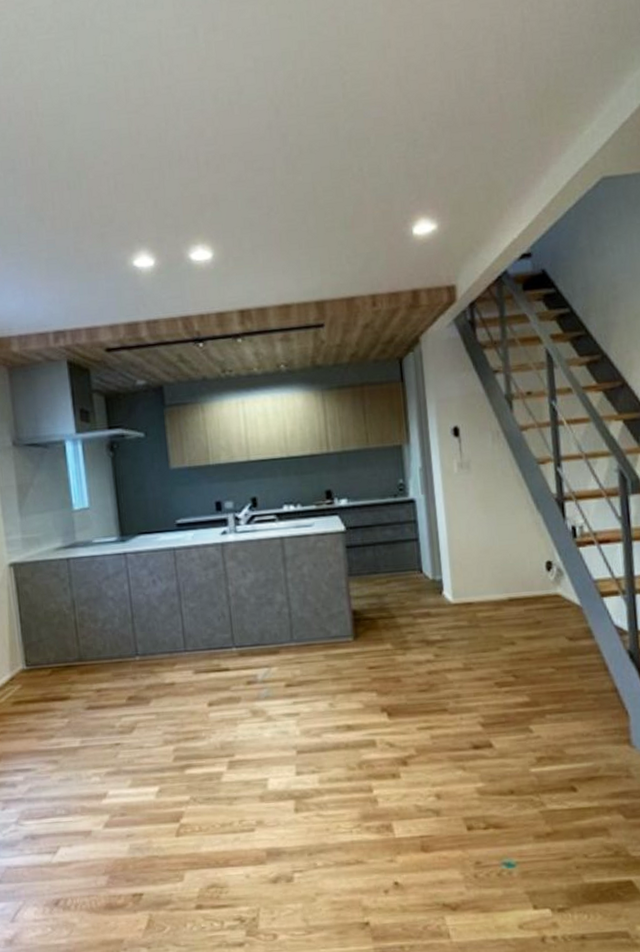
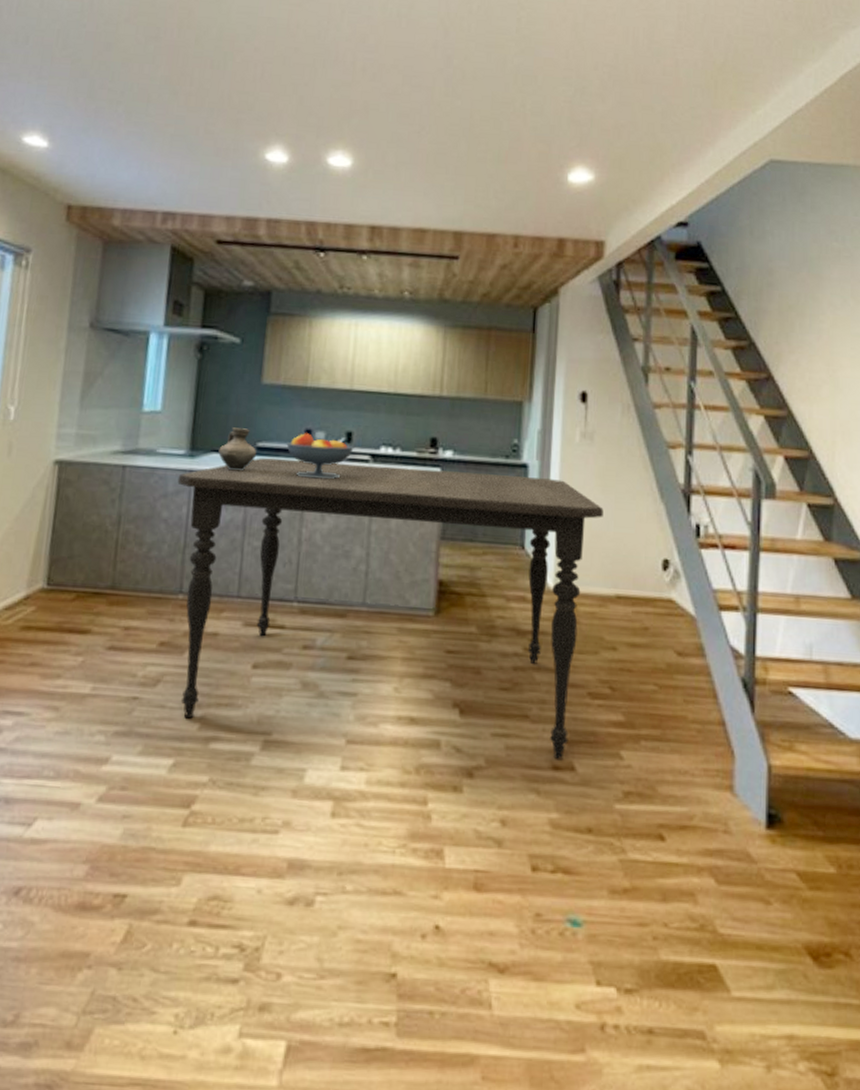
dining table: none [115,508,488,754] -> present [177,457,604,759]
ceramic pitcher: none [144,510,178,548] -> present [218,427,257,471]
fruit bowl: none [201,505,260,544] -> present [286,432,354,480]

